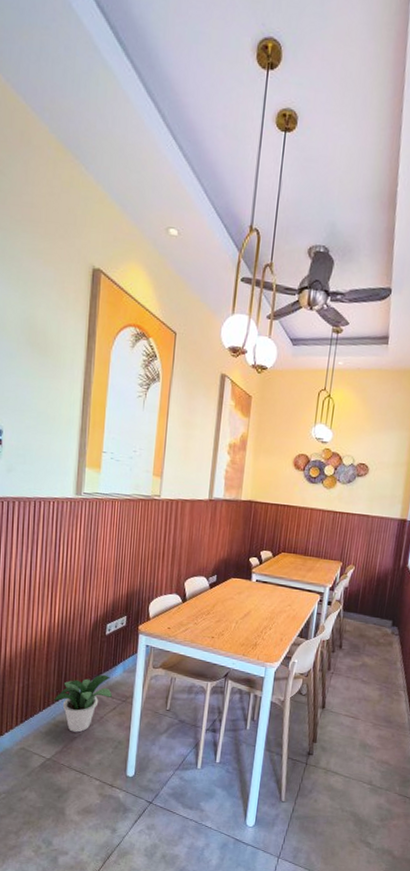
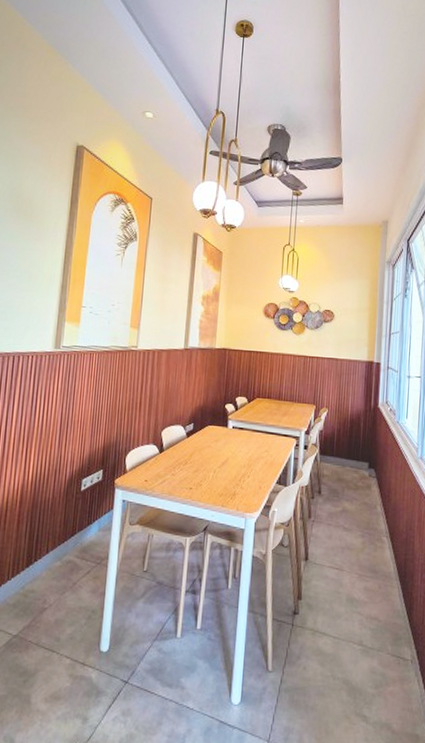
potted plant: present [54,674,112,733] -> none [23,534,86,602]

